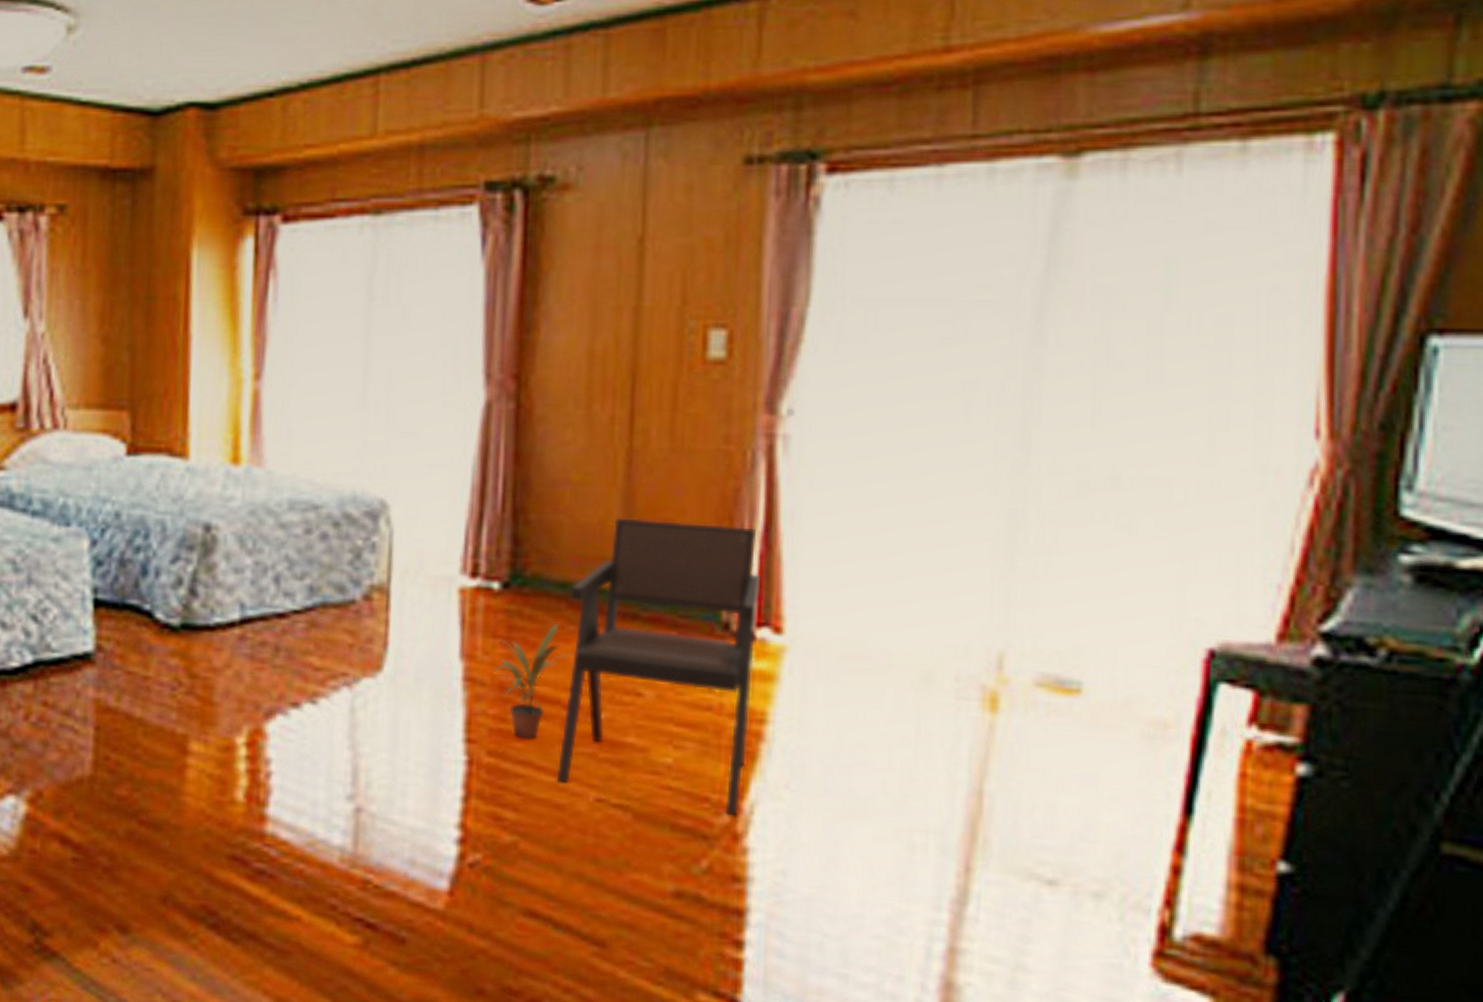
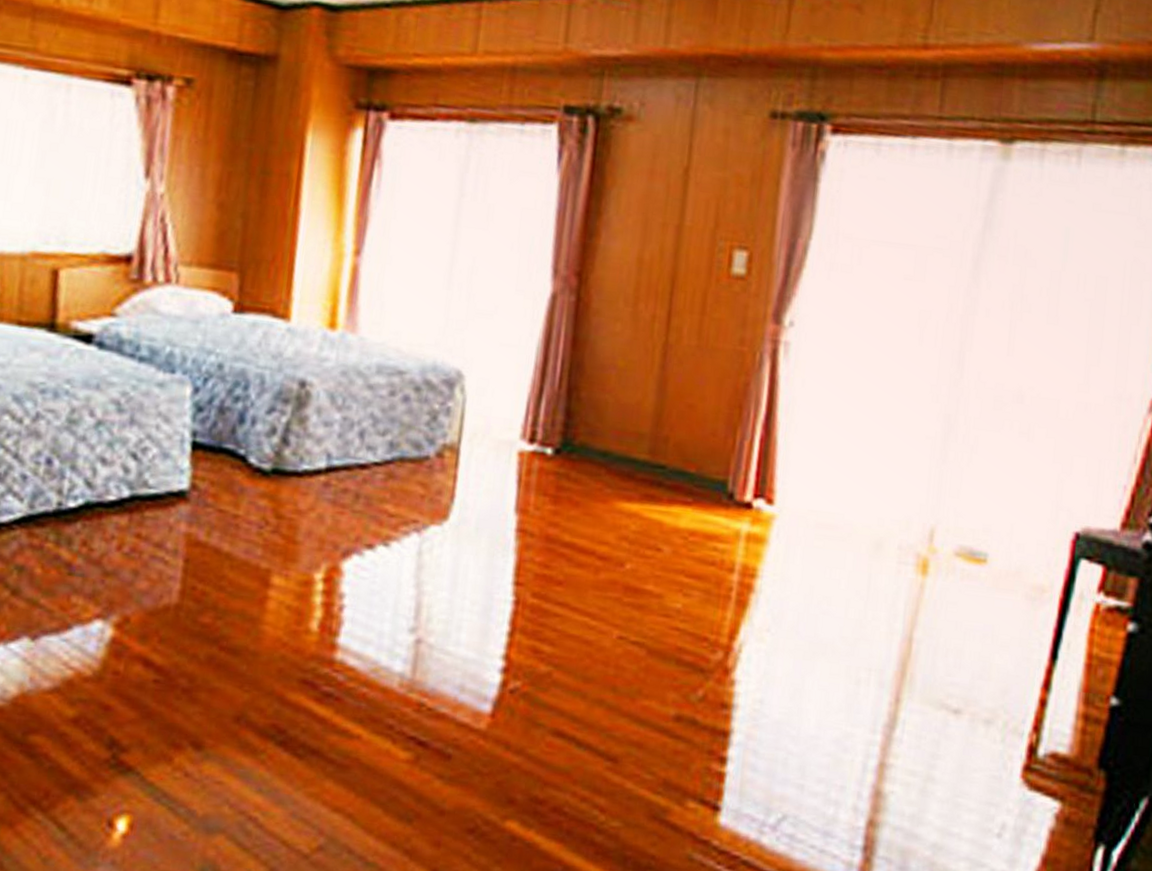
potted plant: present [494,624,574,739] -> none [542,487,609,584]
armchair: present [556,518,761,816] -> none [587,400,760,653]

